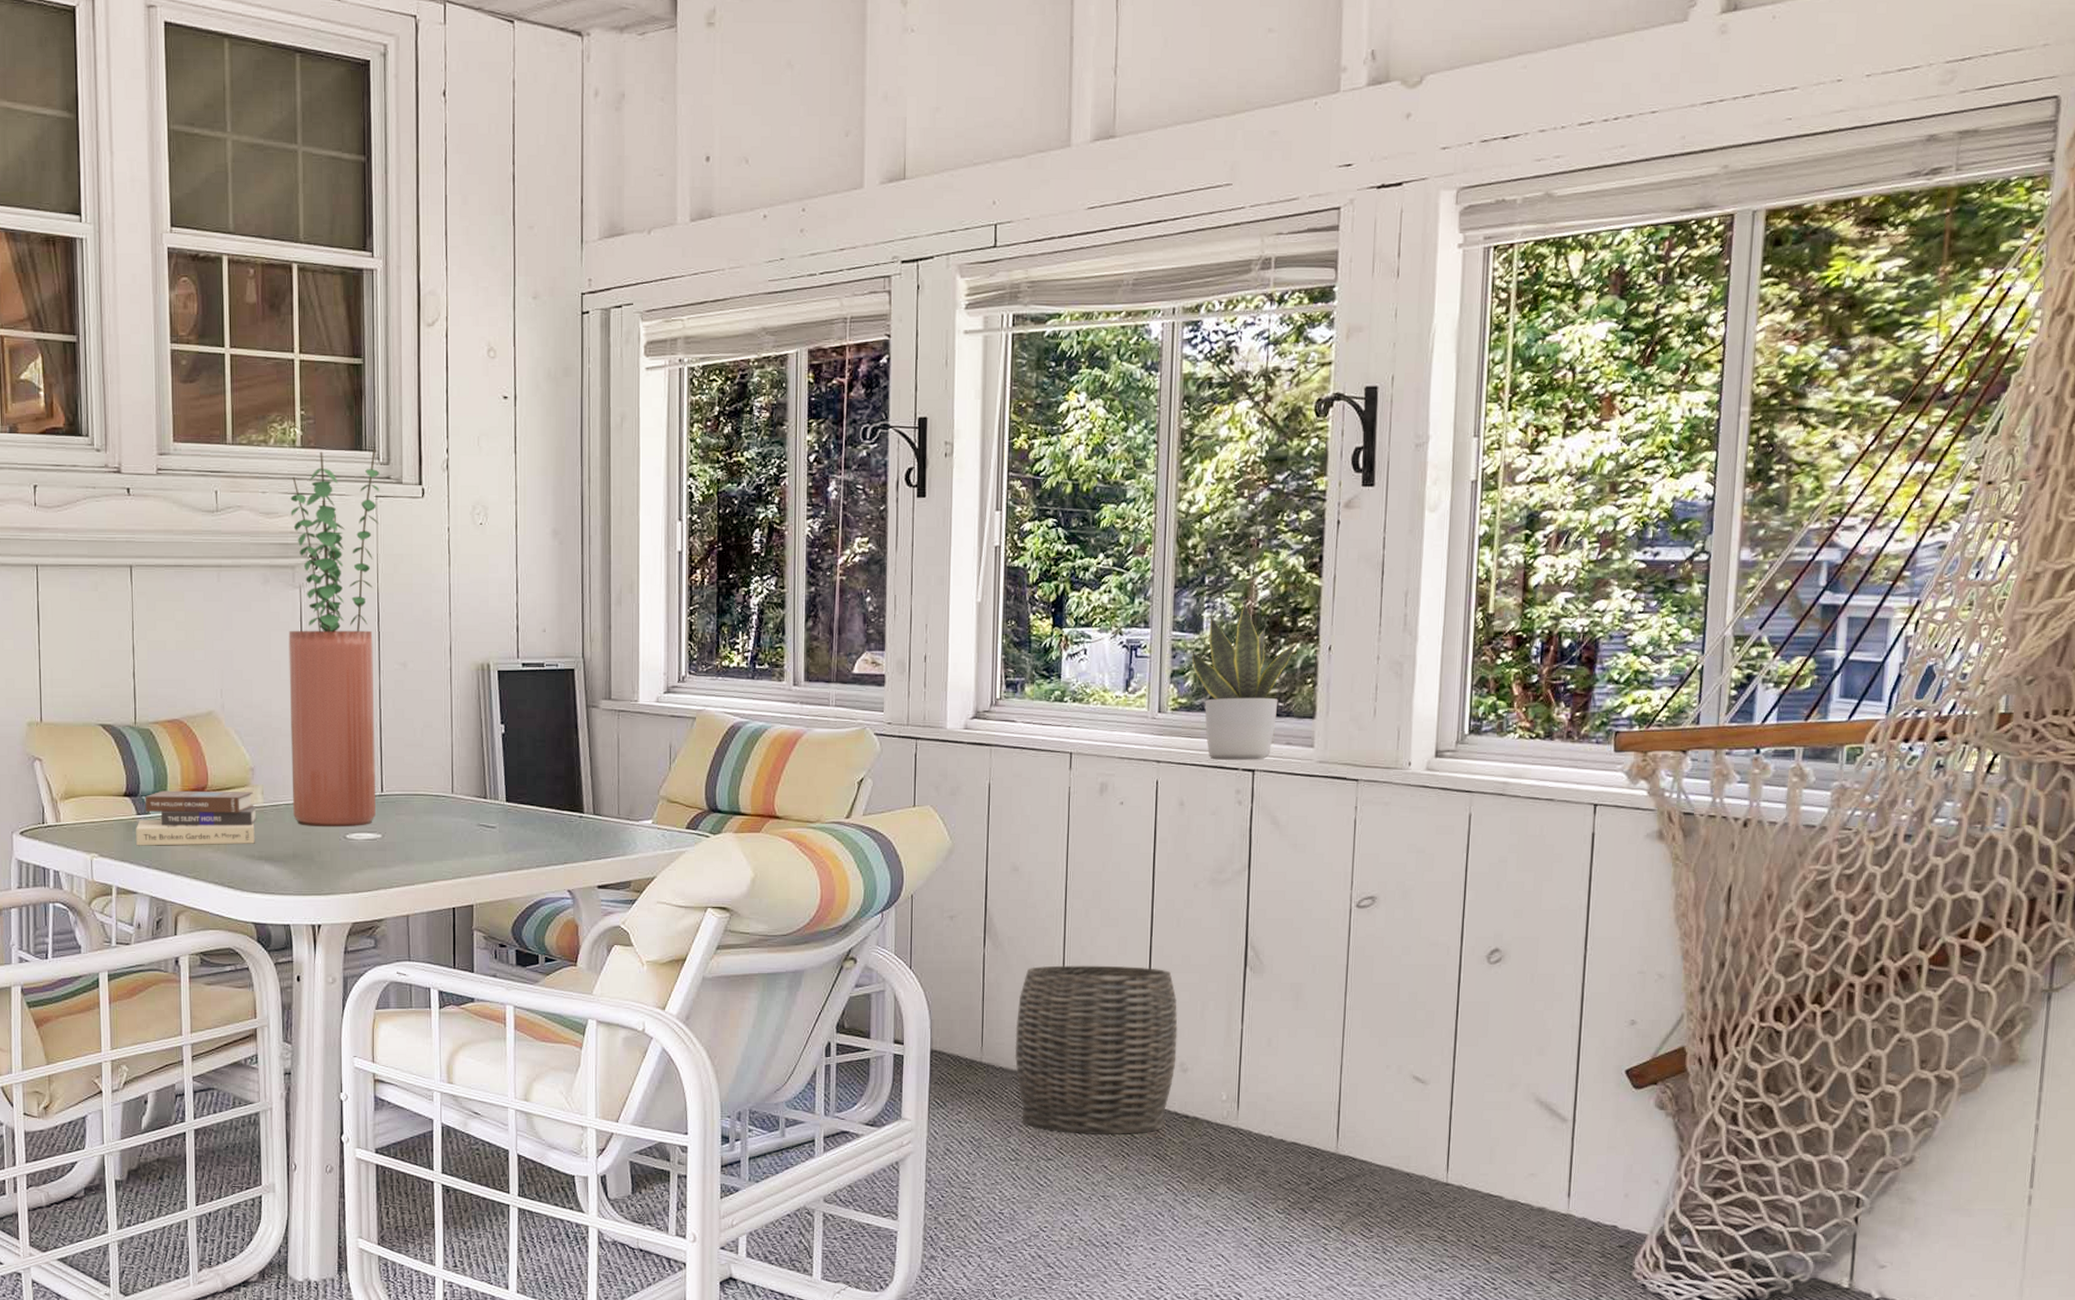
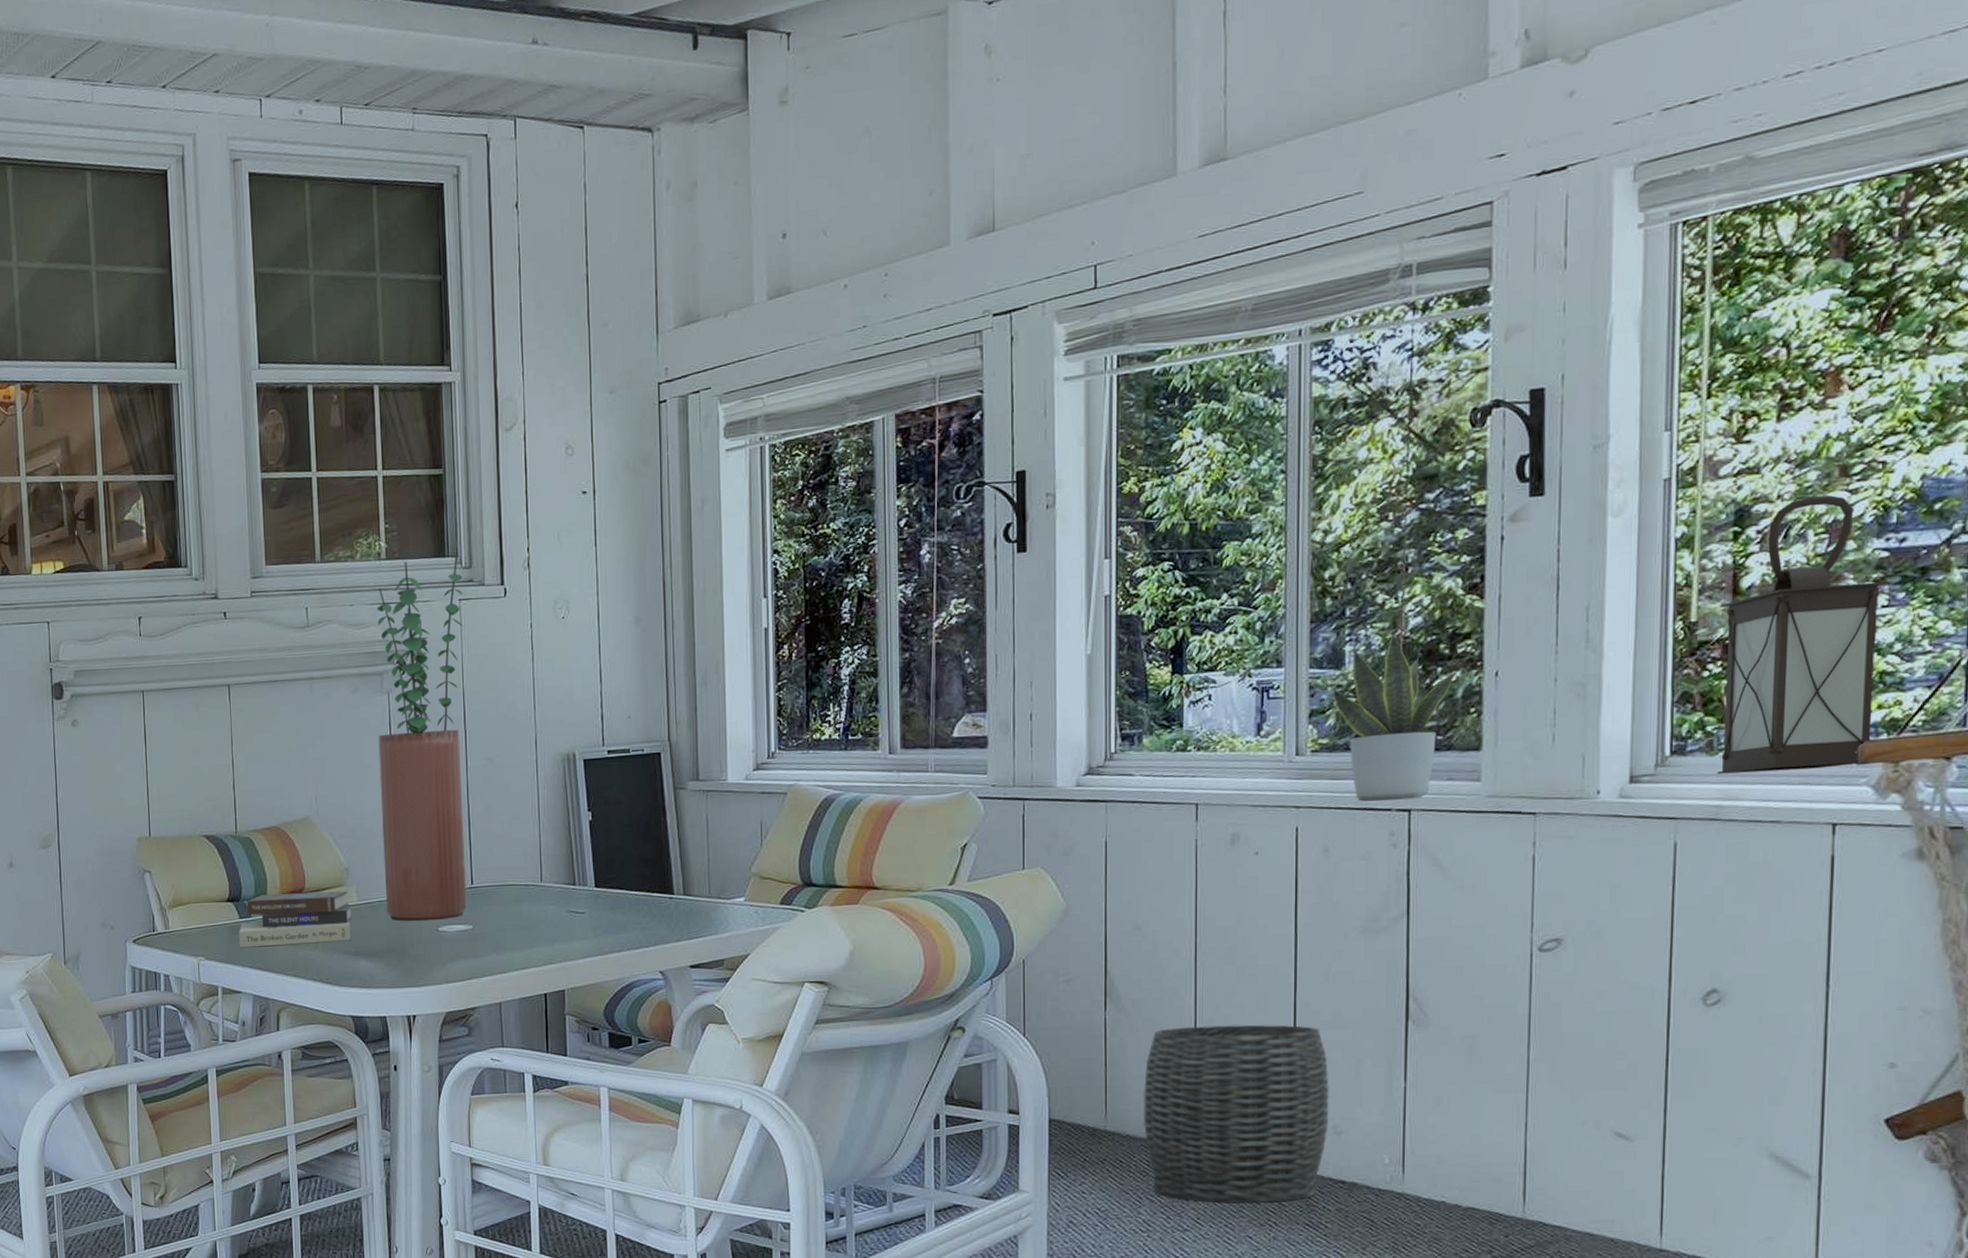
lantern: none [1505,508,1645,754] -> present [1716,495,1889,774]

